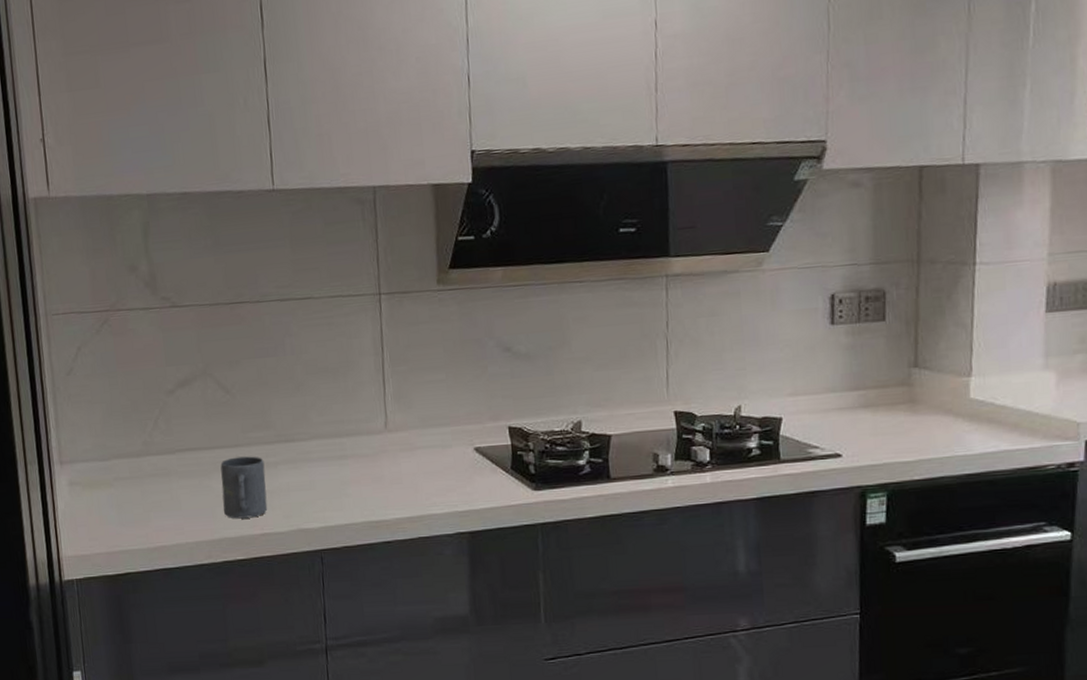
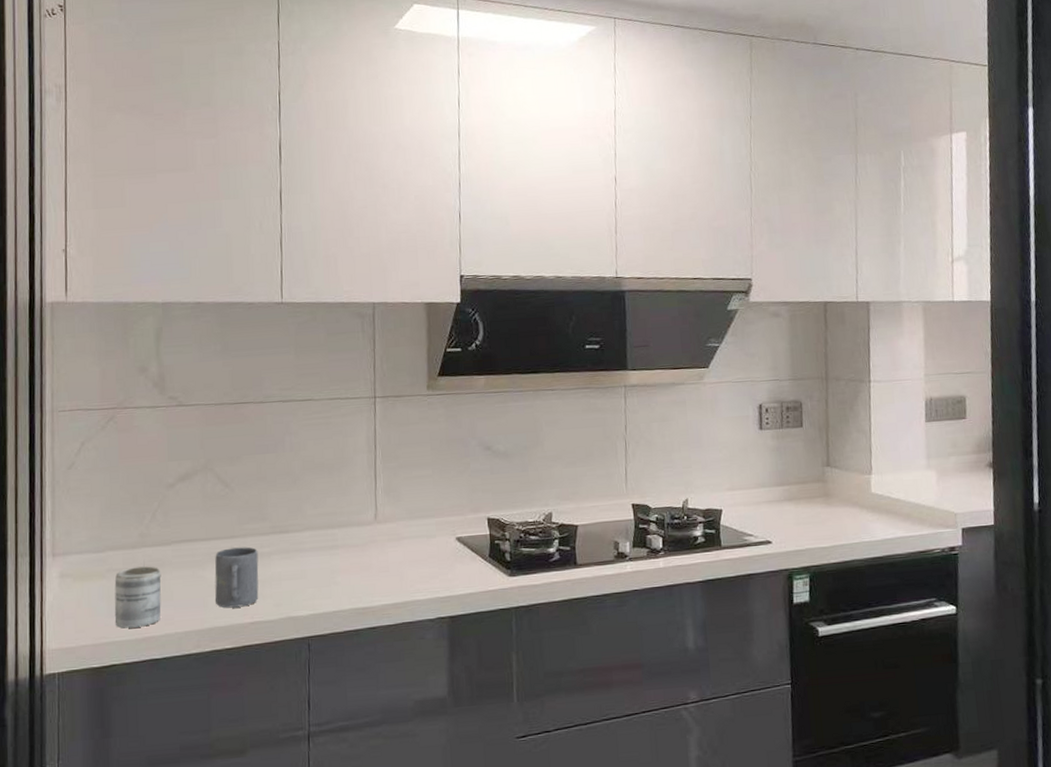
mug: none [122,468,171,537] -> present [114,559,161,628]

